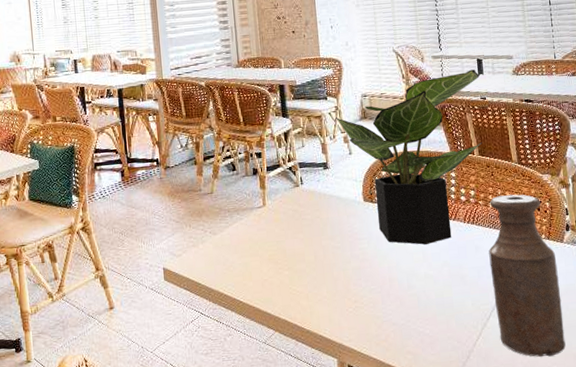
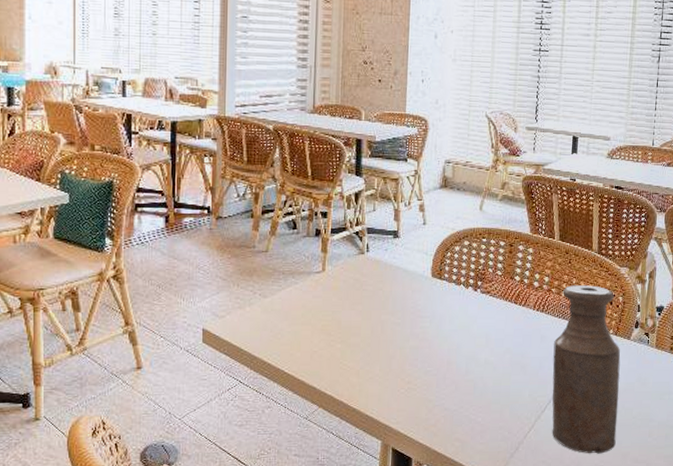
potted plant: present [336,69,482,245] -> none [414,147,573,329]

